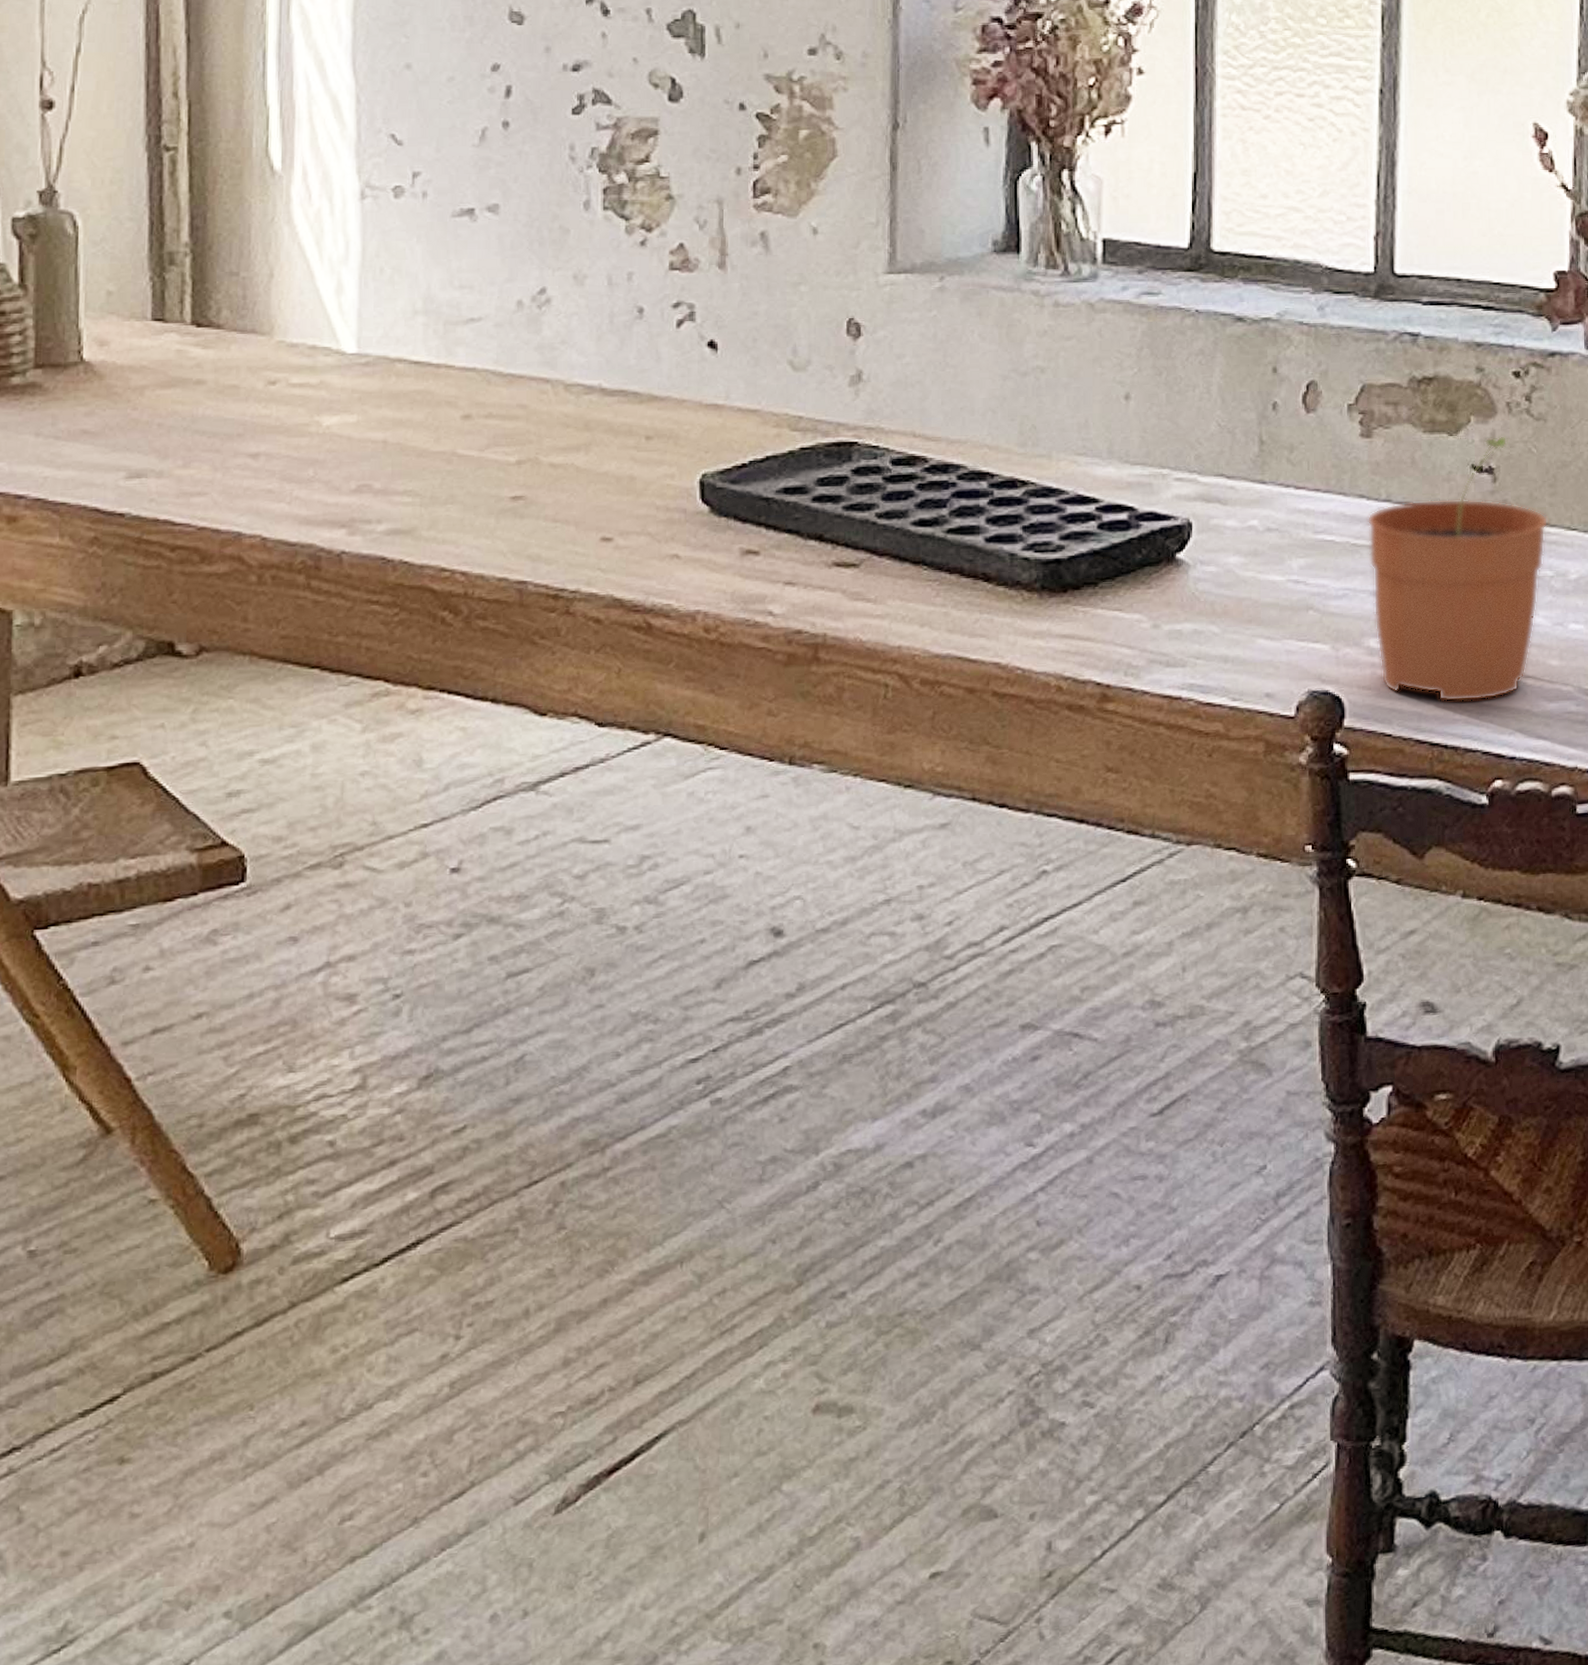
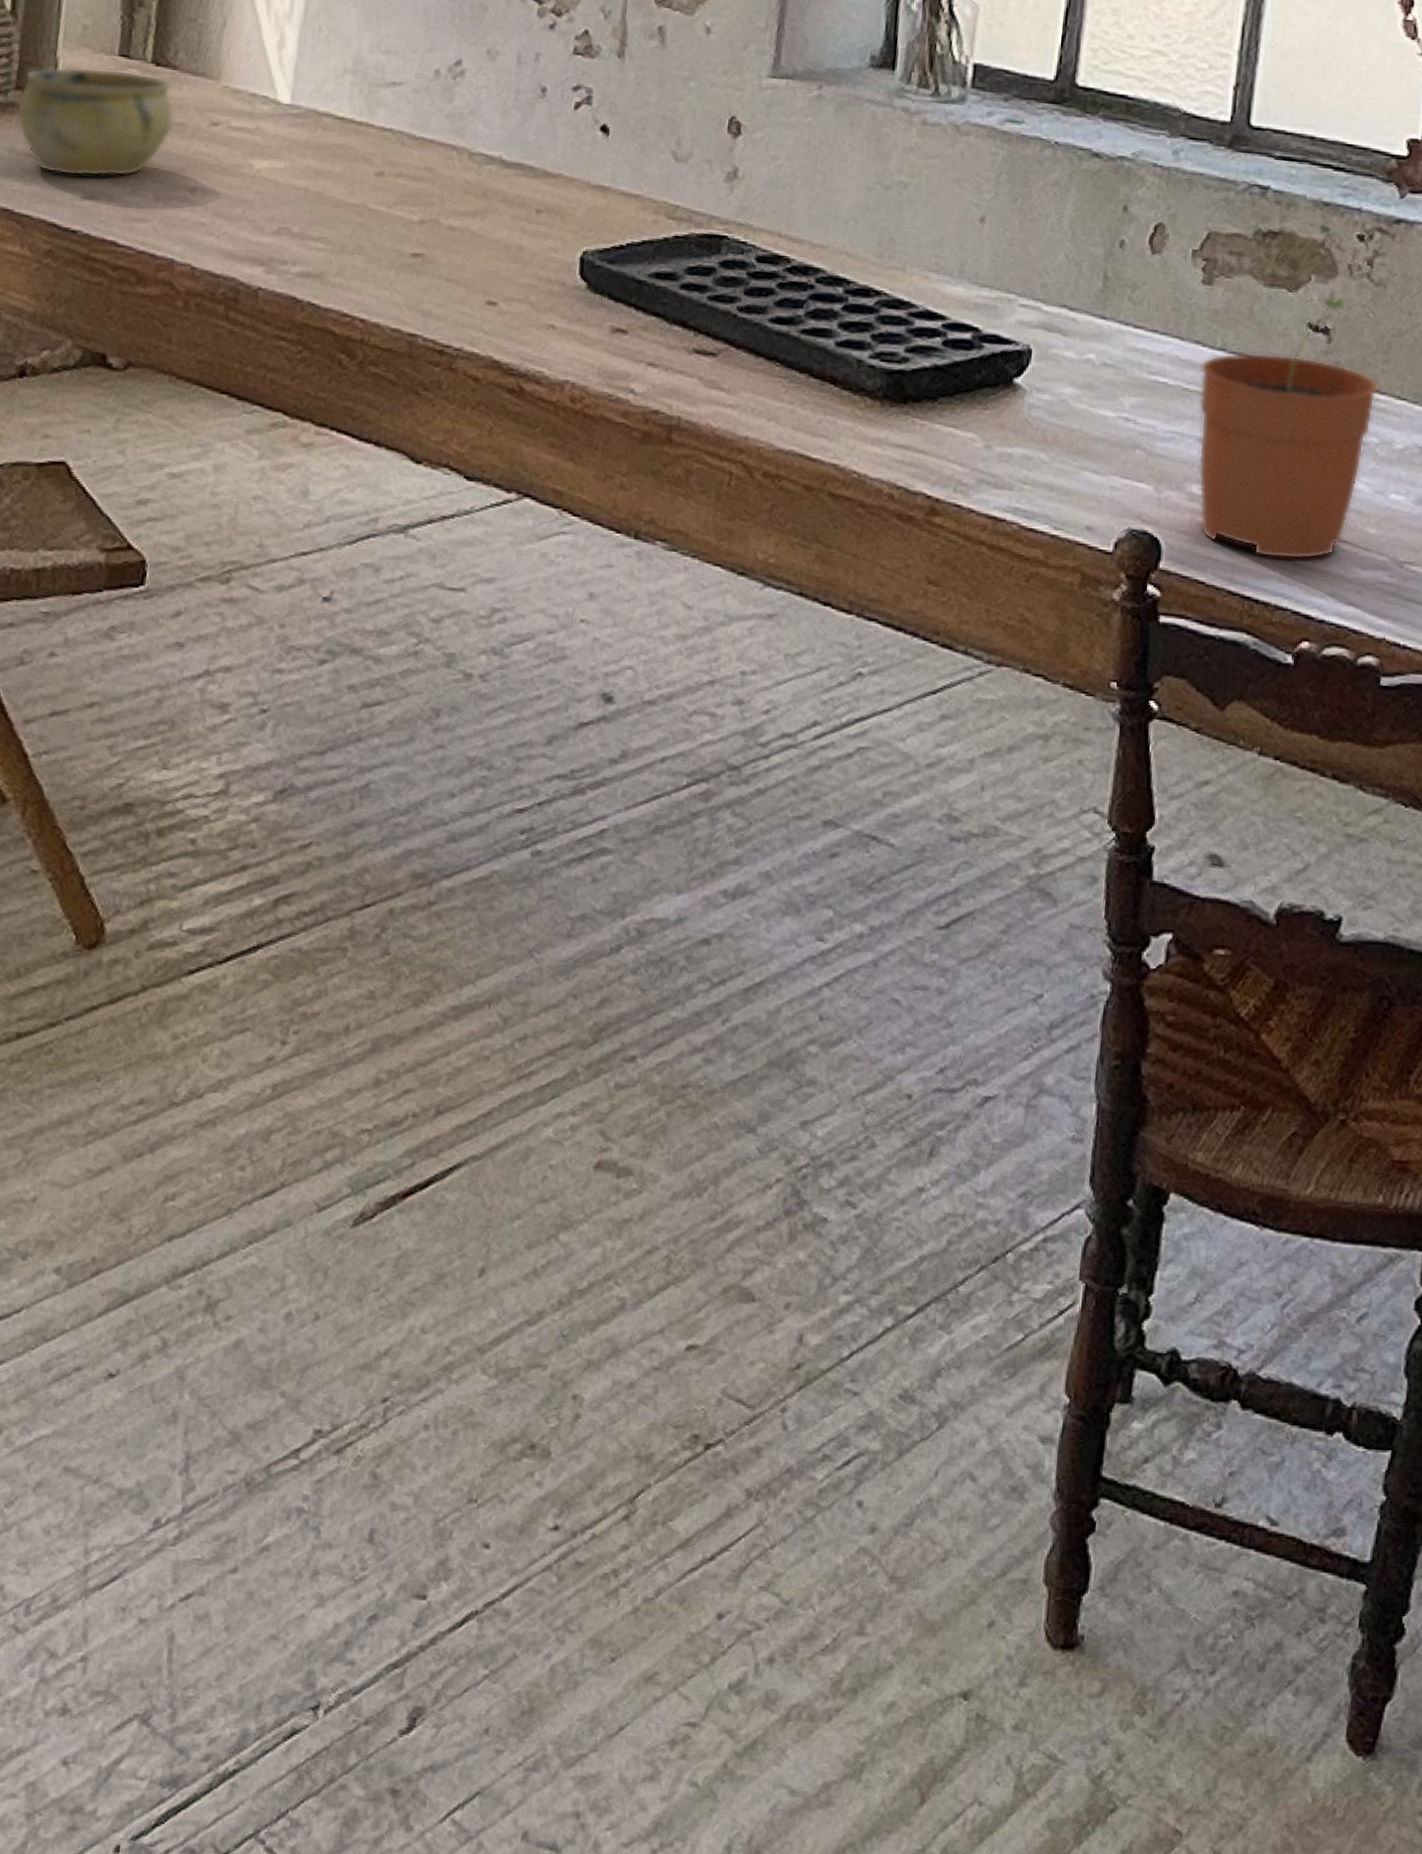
ceramic bowl: none [40,335,225,455] -> present [17,67,174,177]

